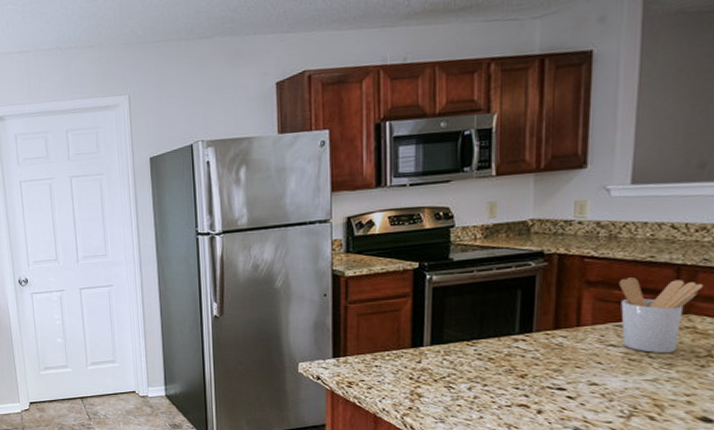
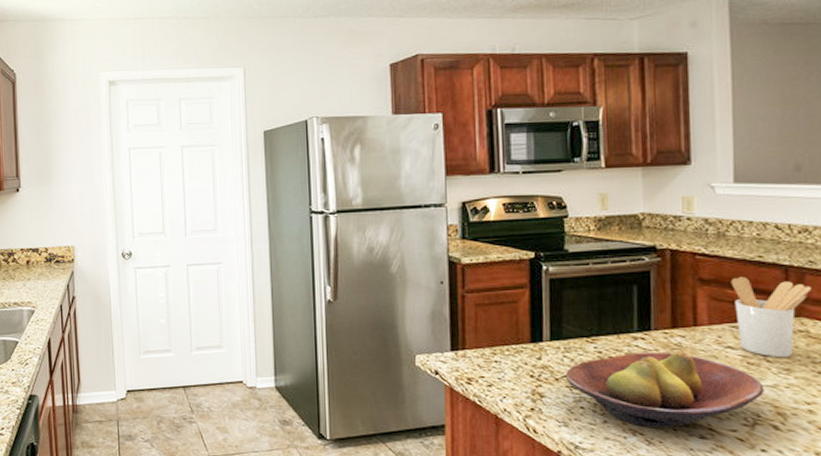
fruit bowl: none [445,351,644,421] -> present [566,351,764,428]

